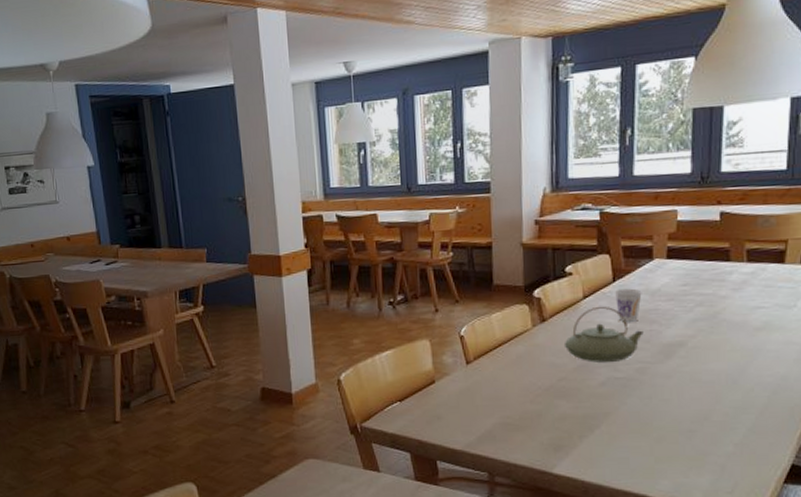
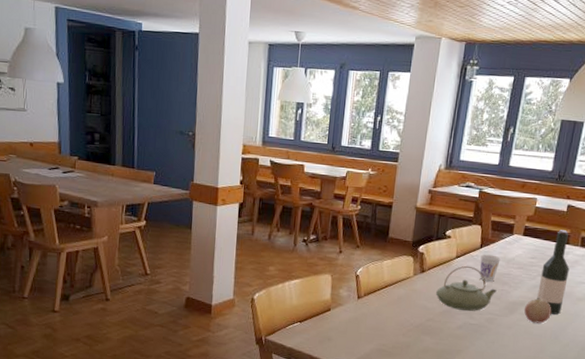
fruit: none [685,334,722,367] -> present [524,298,552,324]
wine bottle: none [699,244,737,353] -> present [537,230,570,315]

